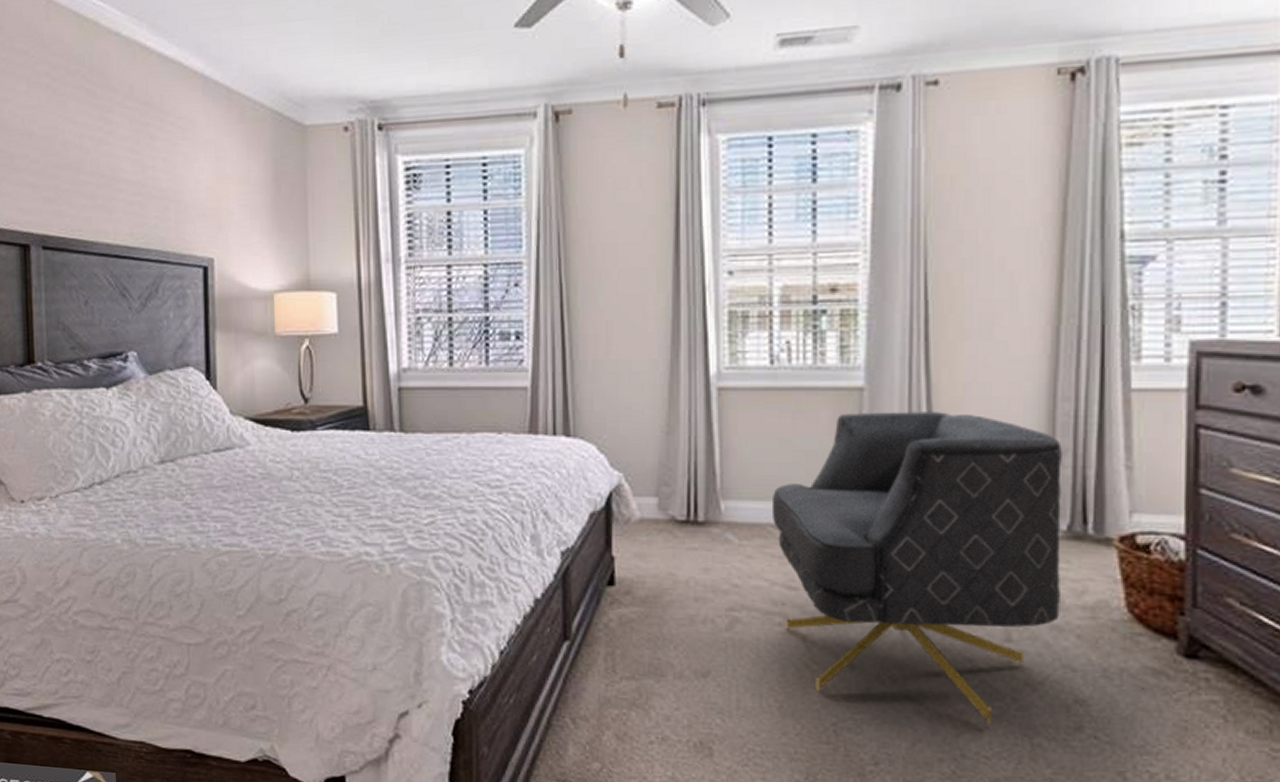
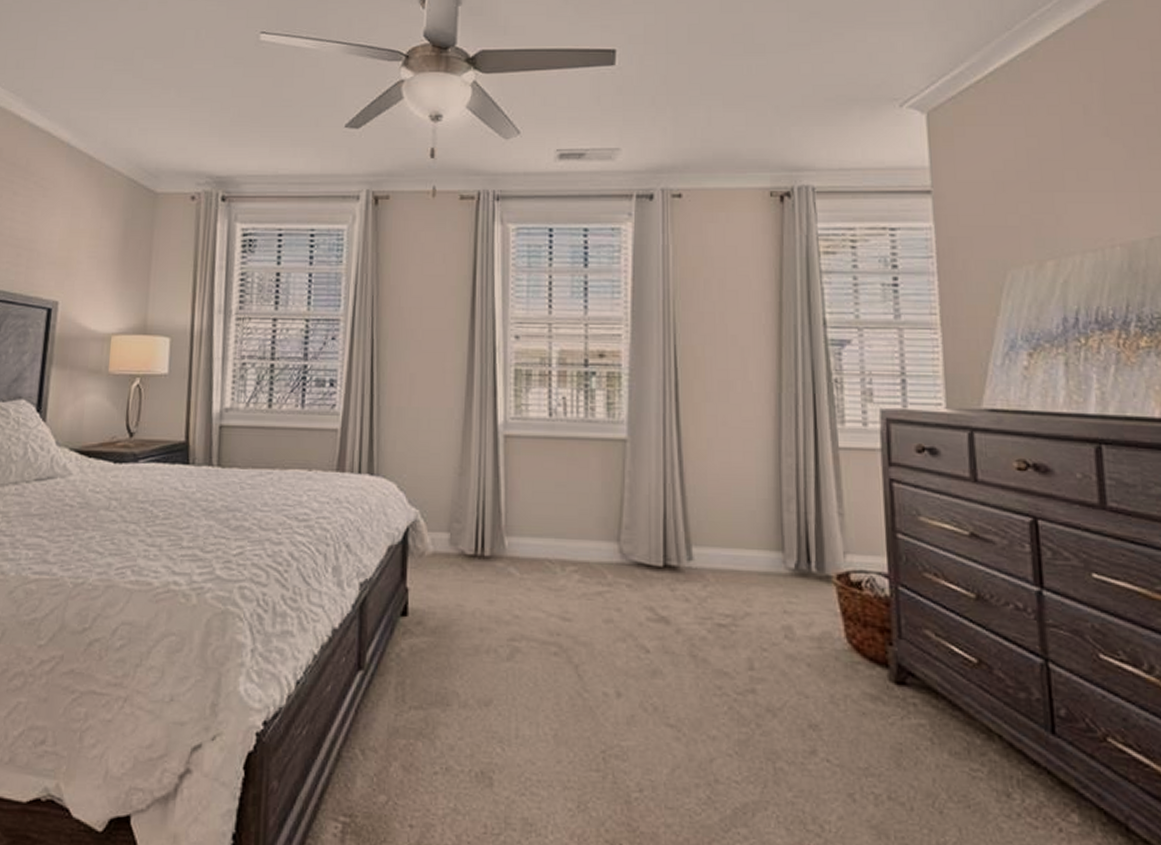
armchair: present [771,412,1062,725] -> none [549,460,793,750]

